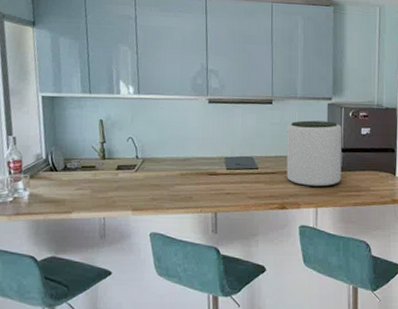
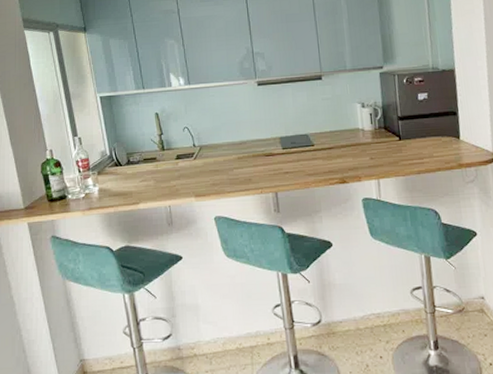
plant pot: present [286,120,342,188] -> none [339,90,402,159]

